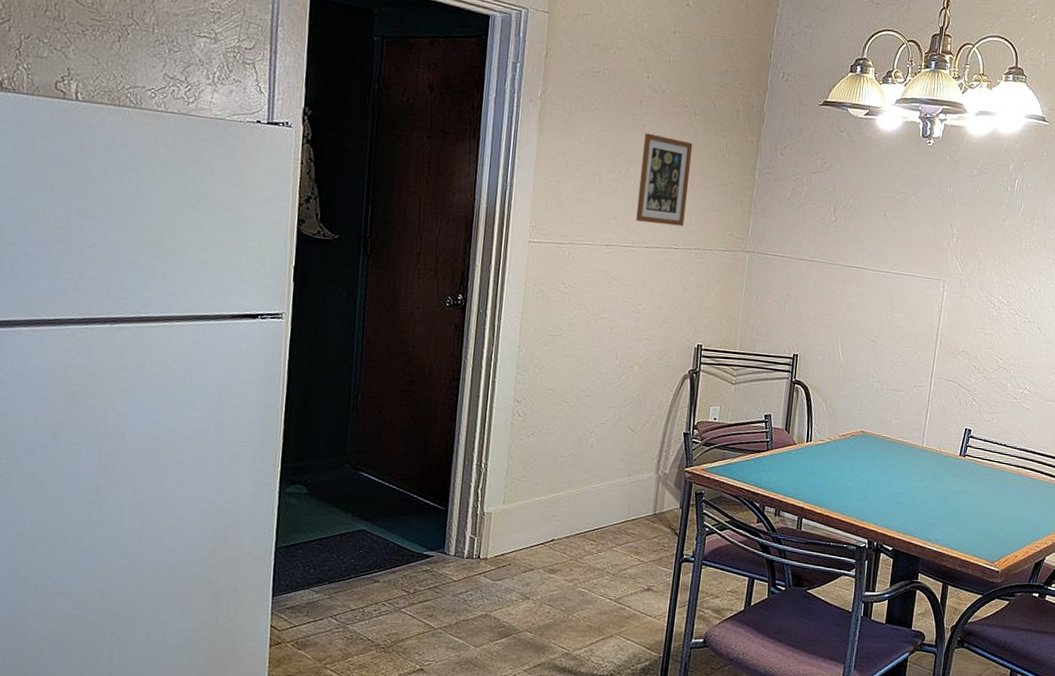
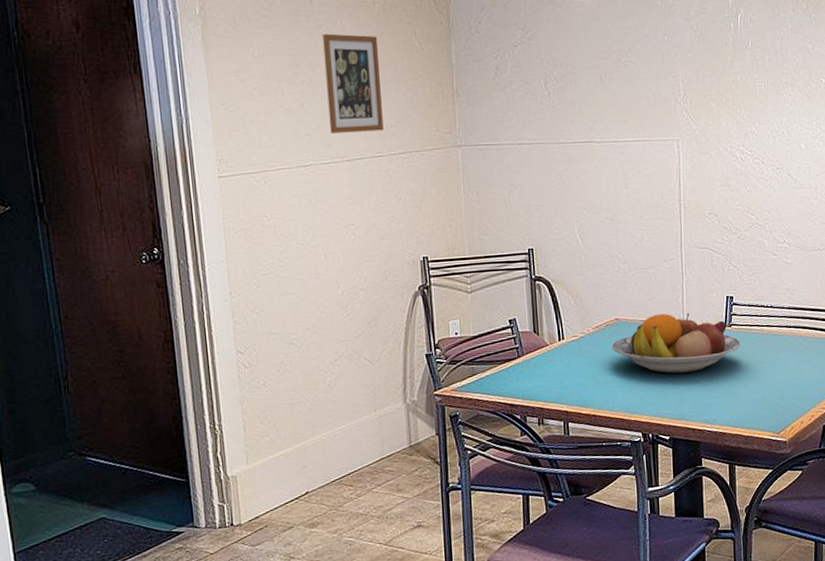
fruit bowl: none [854,434,972,492] -> present [612,313,741,374]

